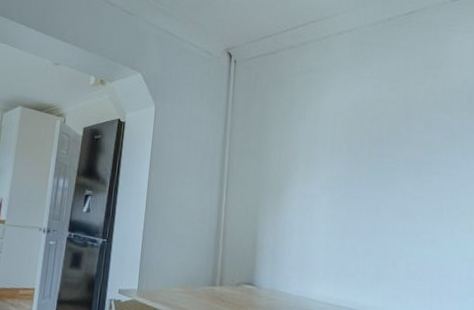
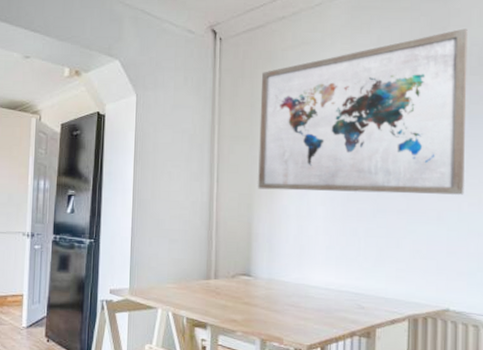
wall art: none [264,68,459,222] -> present [258,28,468,195]

